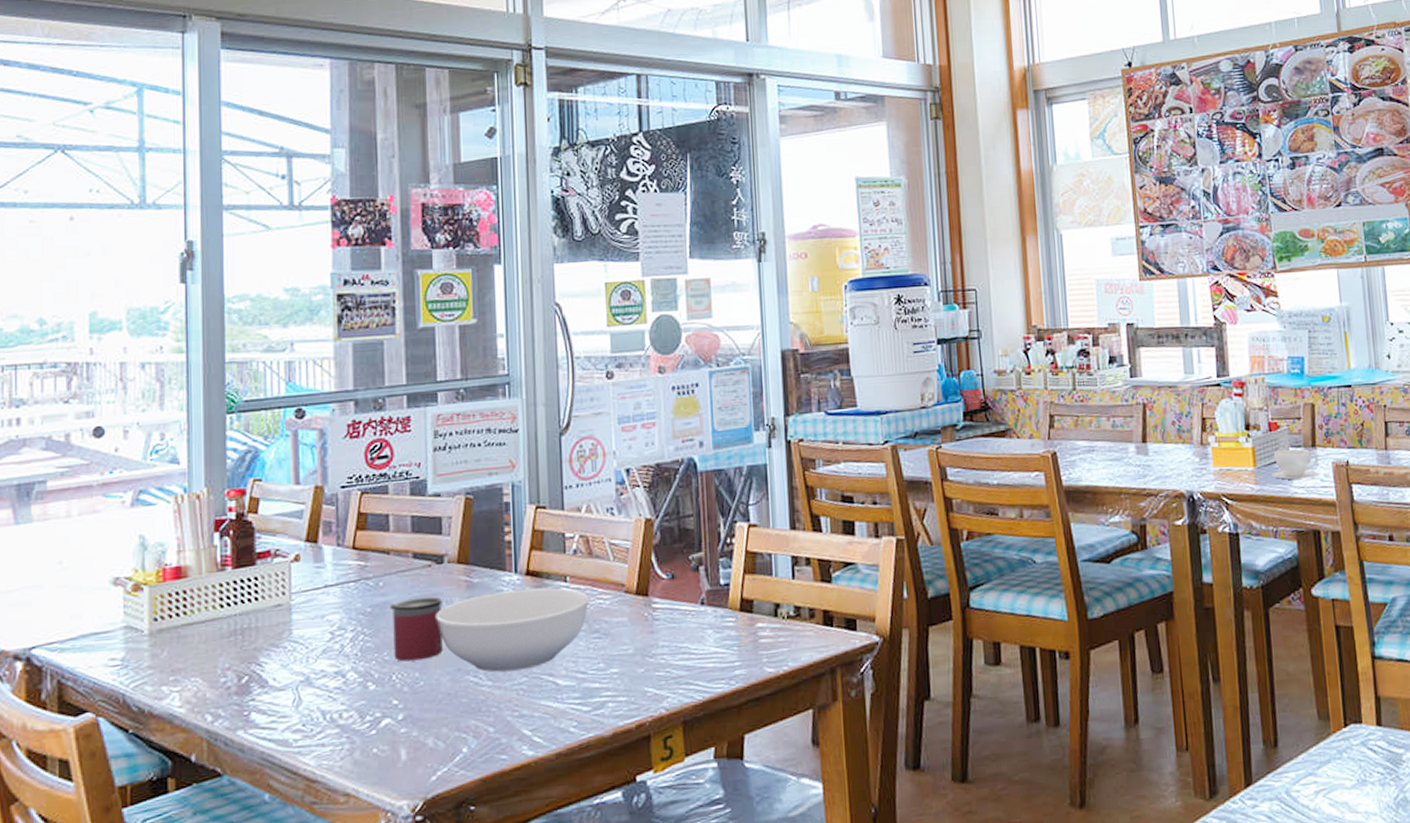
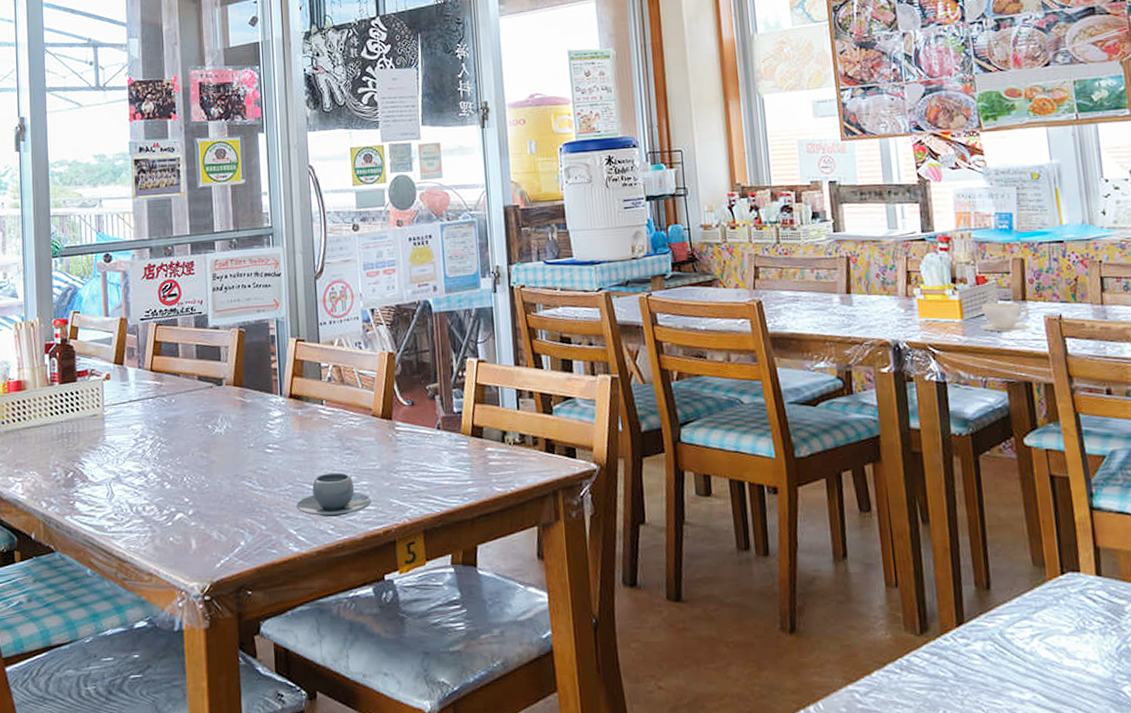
beverage cup: present [390,596,443,662] -> none [180,413,223,466]
bowl: present [436,588,589,673] -> none [217,409,342,479]
teacup: none [531,660,622,713] -> present [296,472,371,517]

